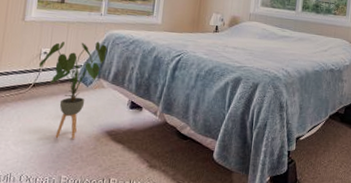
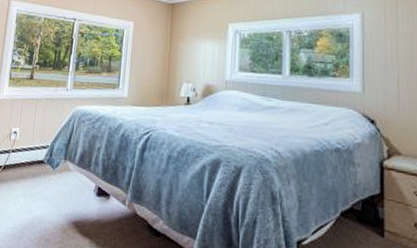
house plant: present [38,41,108,139] -> none [9,119,74,229]

